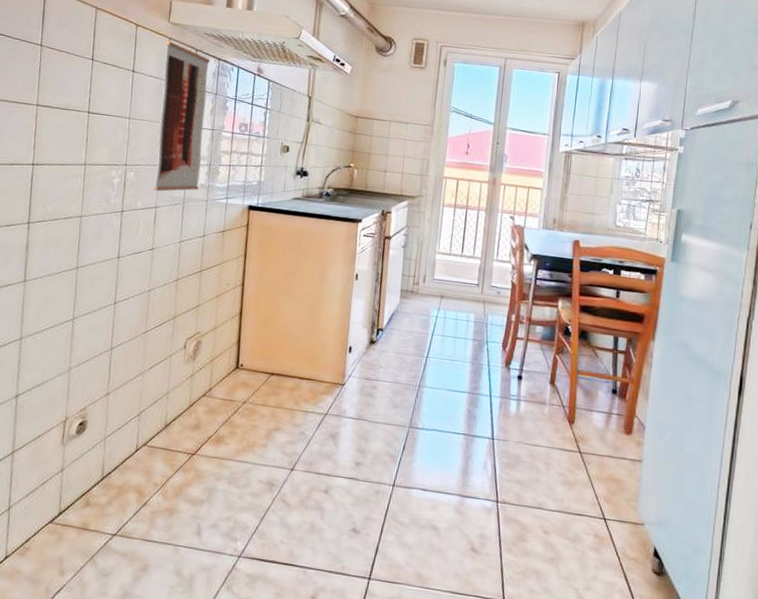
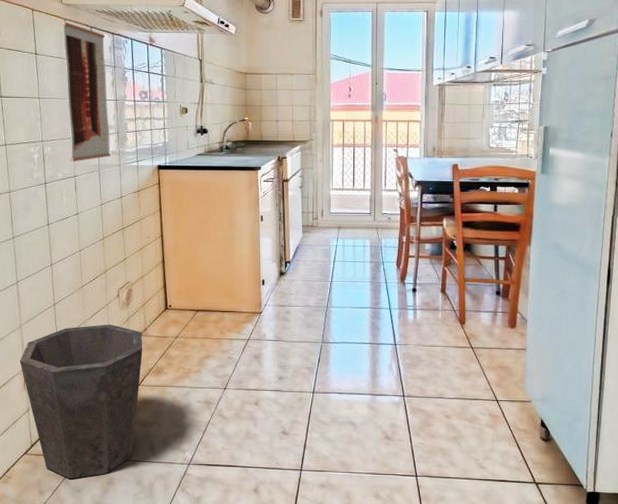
waste bin: none [61,377,206,560] -> present [19,324,143,480]

